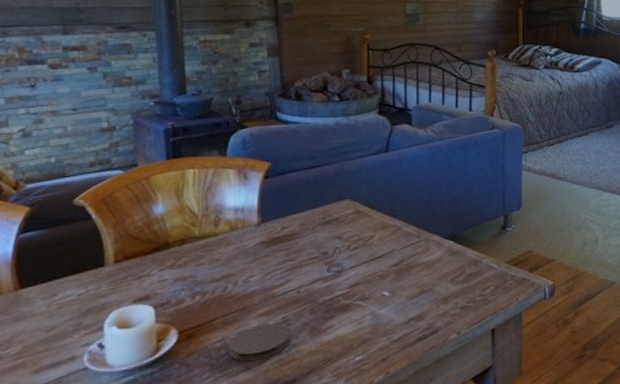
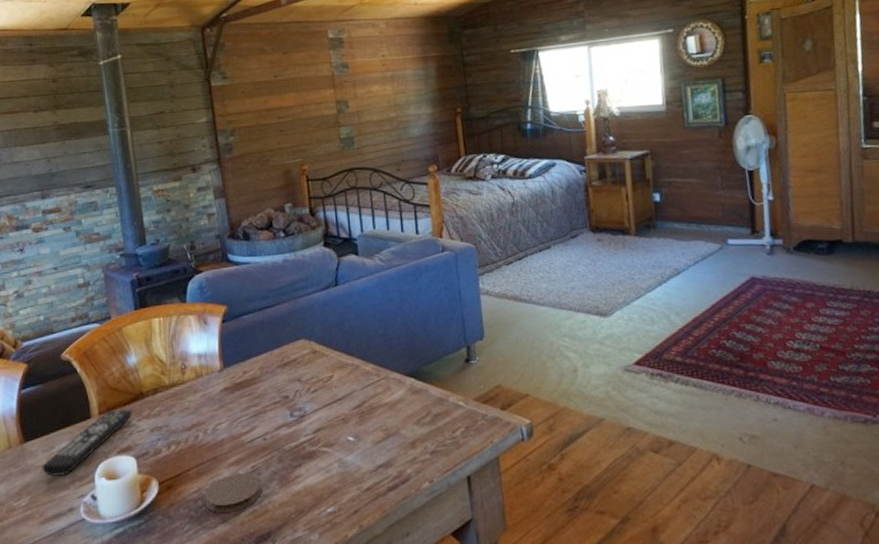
remote control: none [40,258,154,325] -> present [42,409,132,477]

